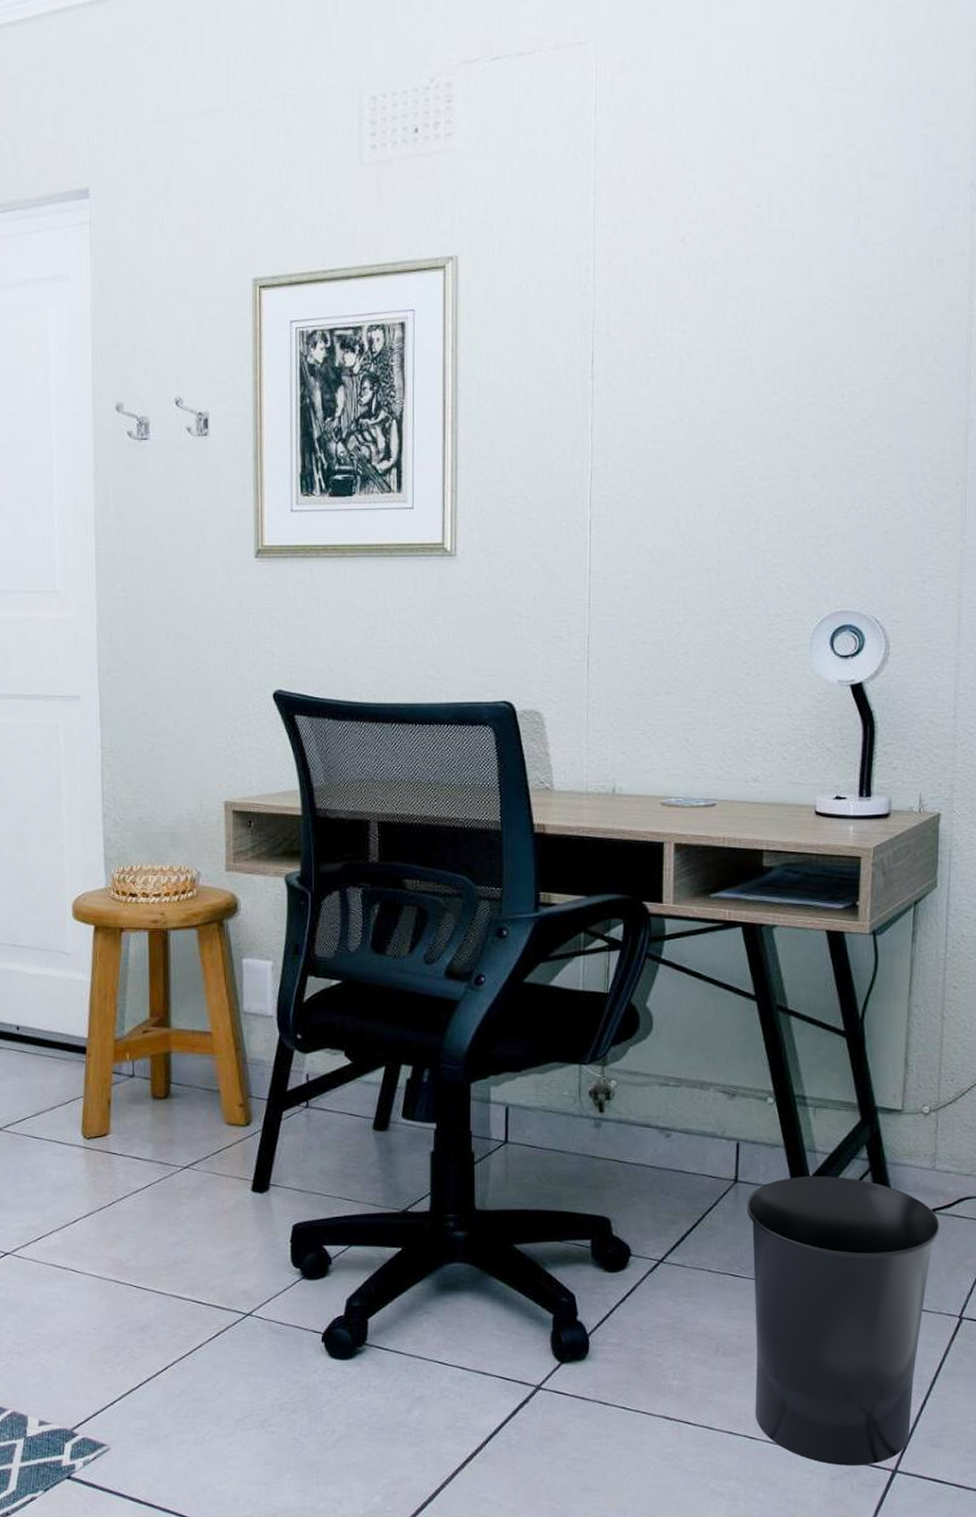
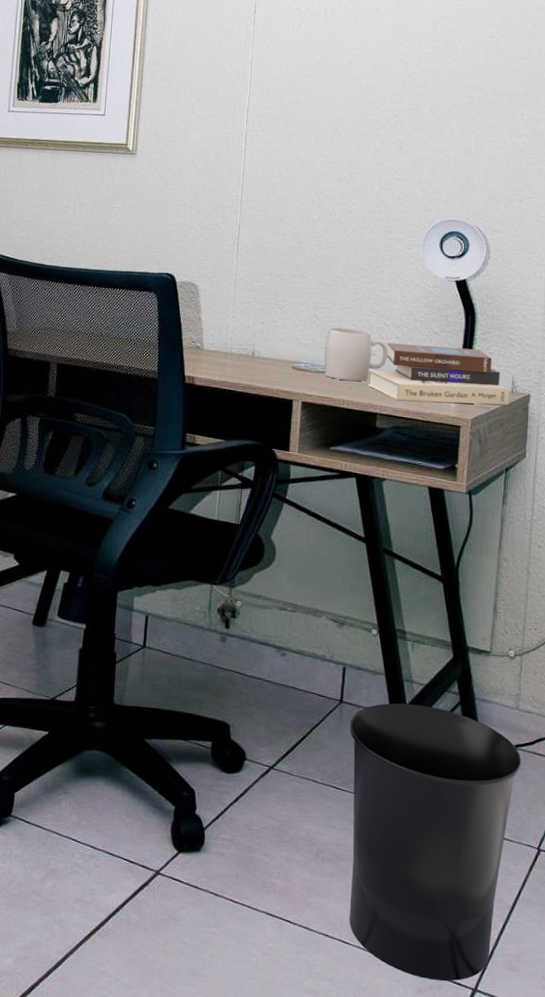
mug: none [698,750,774,814] -> present [324,327,388,381]
books: none [750,764,917,833] -> present [367,343,510,405]

